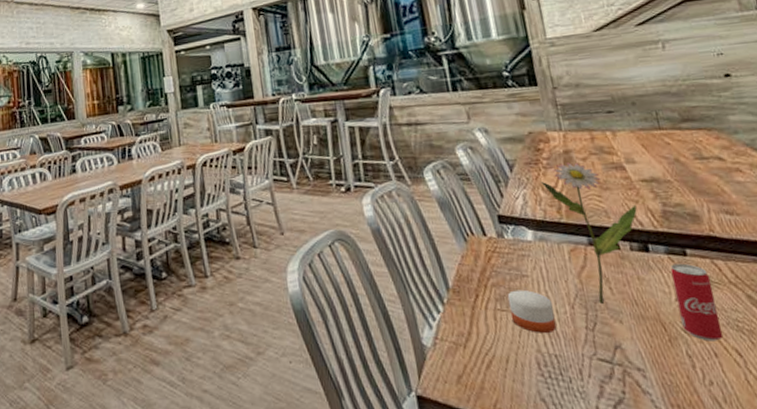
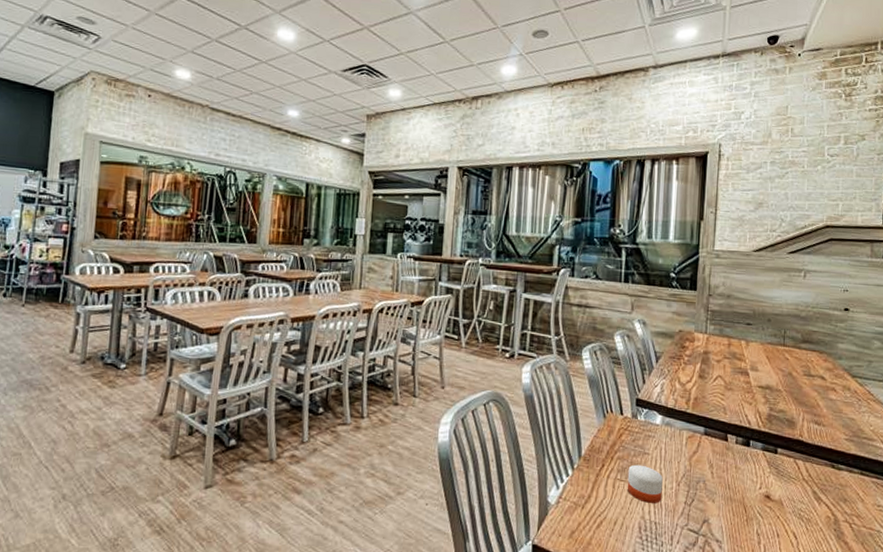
flower: present [540,162,637,304] -> none [678,362,749,484]
beverage can: present [670,263,724,341] -> none [759,459,790,525]

